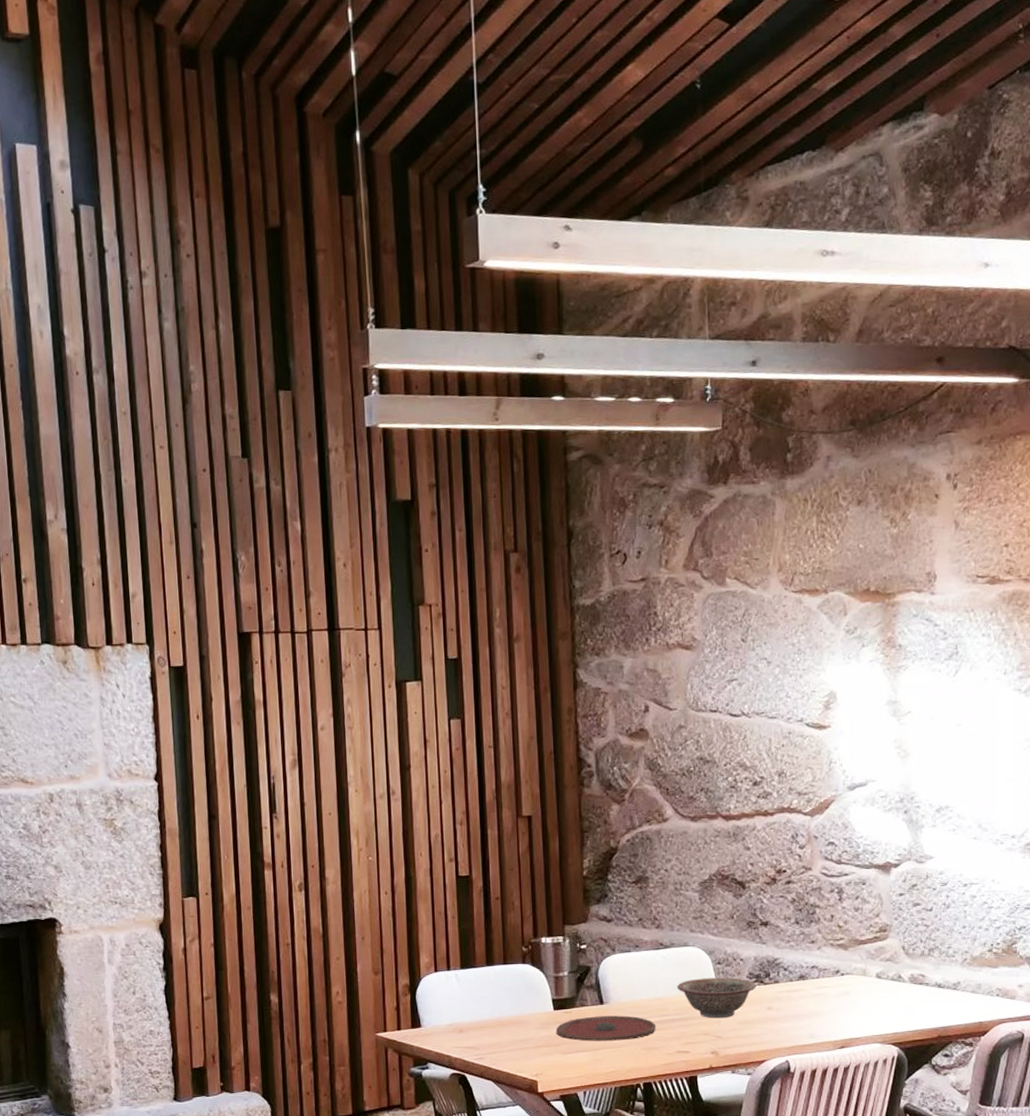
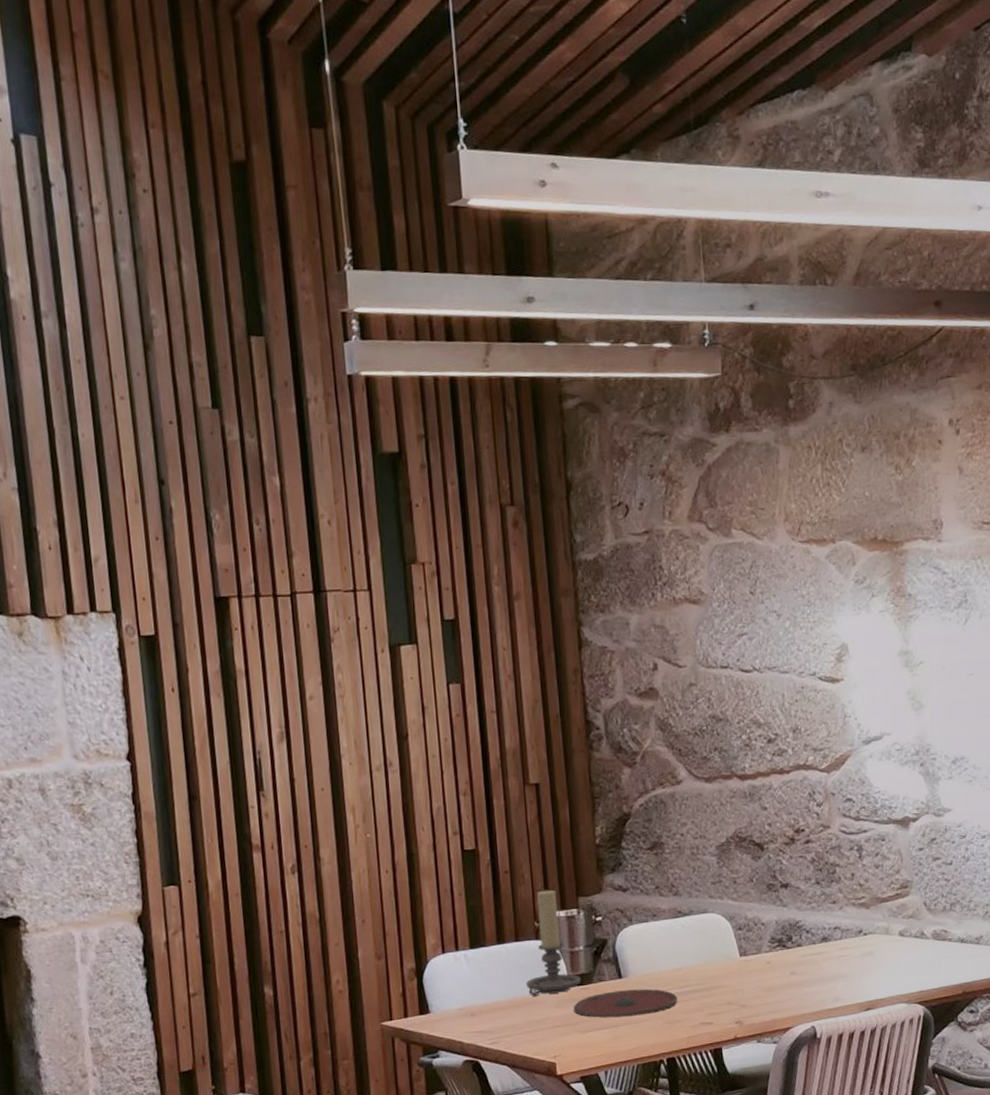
candle holder: none [512,917,565,1017] -> present [526,890,582,996]
decorative bowl: present [677,977,757,1019] -> none [698,943,779,987]

